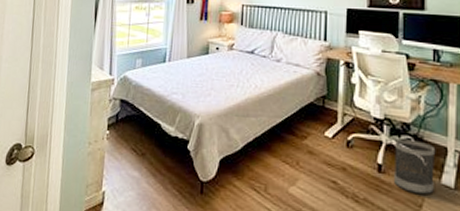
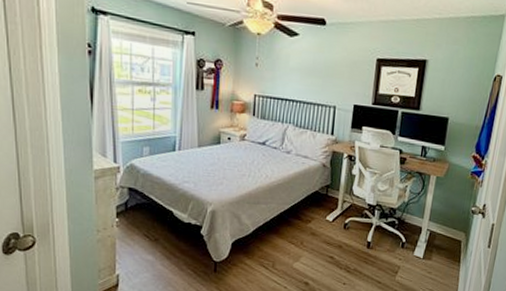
wastebasket: present [393,139,436,194] -> none [378,221,413,263]

